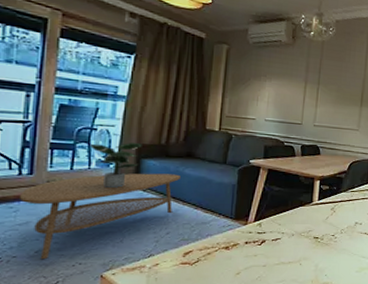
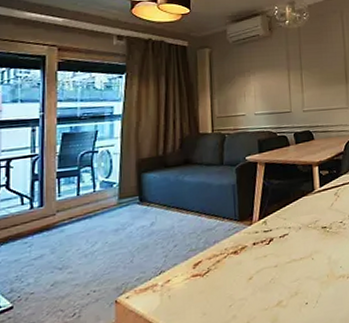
coffee table: present [19,173,180,260] -> none [32,183,181,293]
potted plant: present [90,142,142,188] -> none [93,158,141,208]

